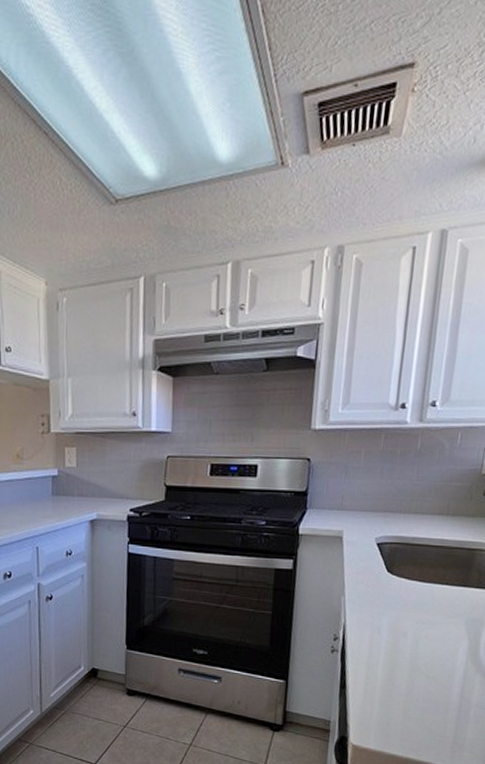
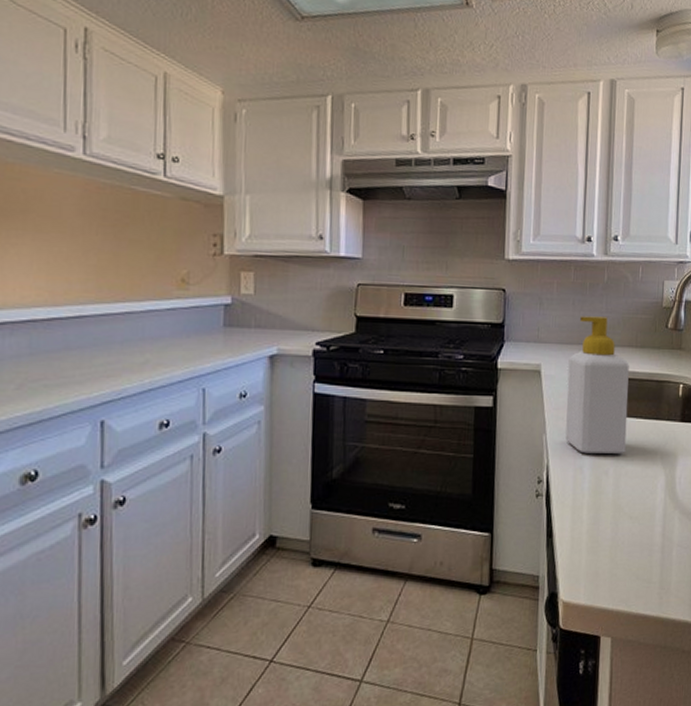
soap bottle: none [364,484,438,617] -> present [565,316,629,454]

